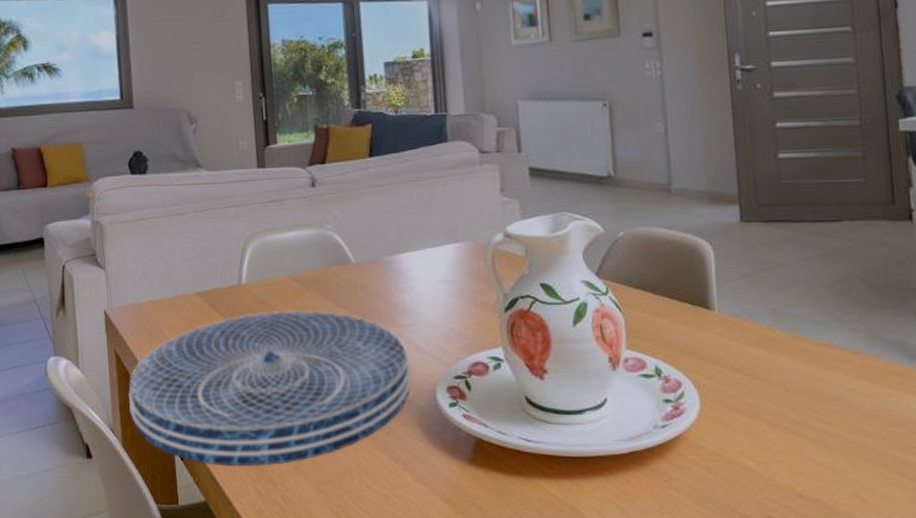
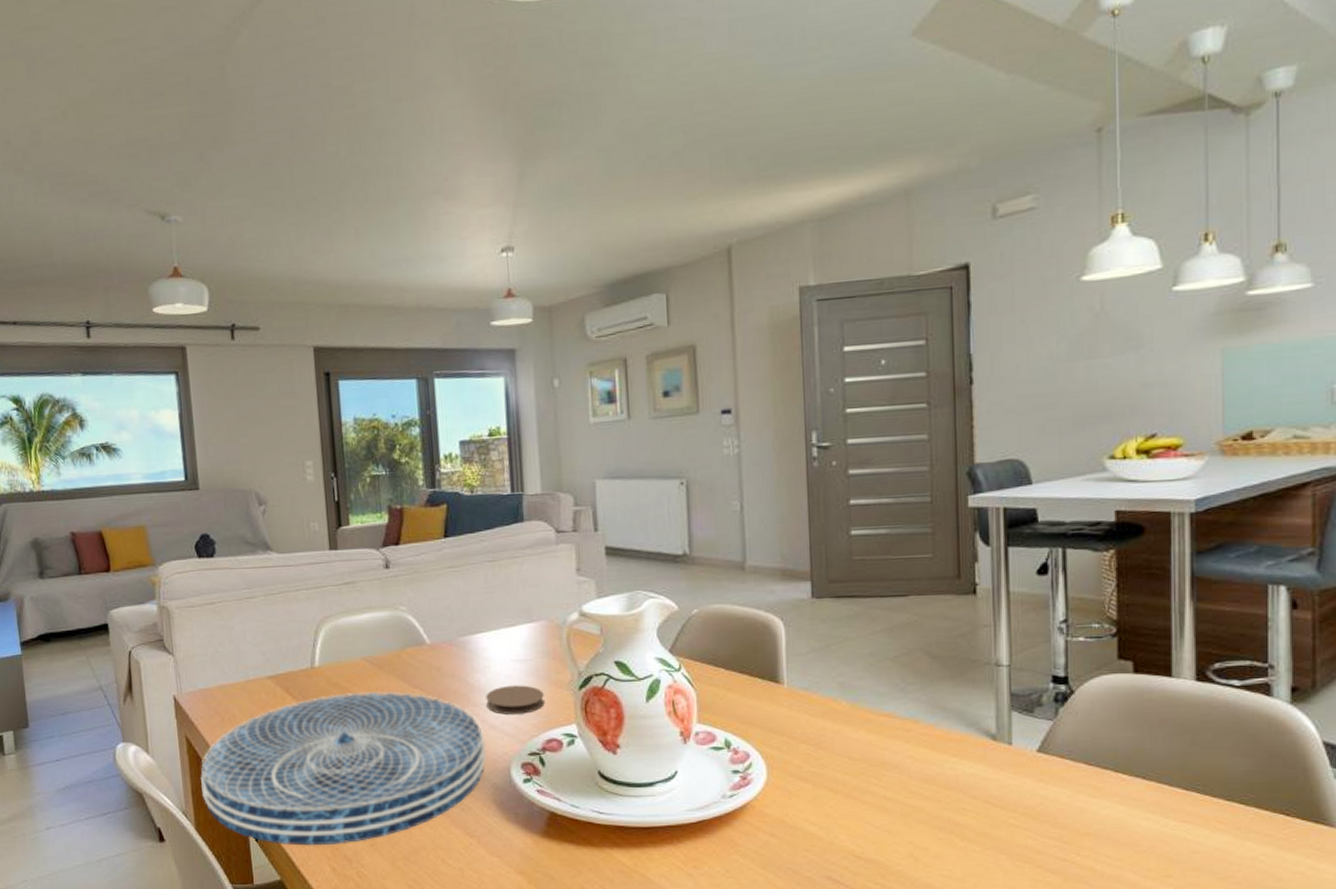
coaster: none [411,306,470,336] -> present [486,685,545,714]

